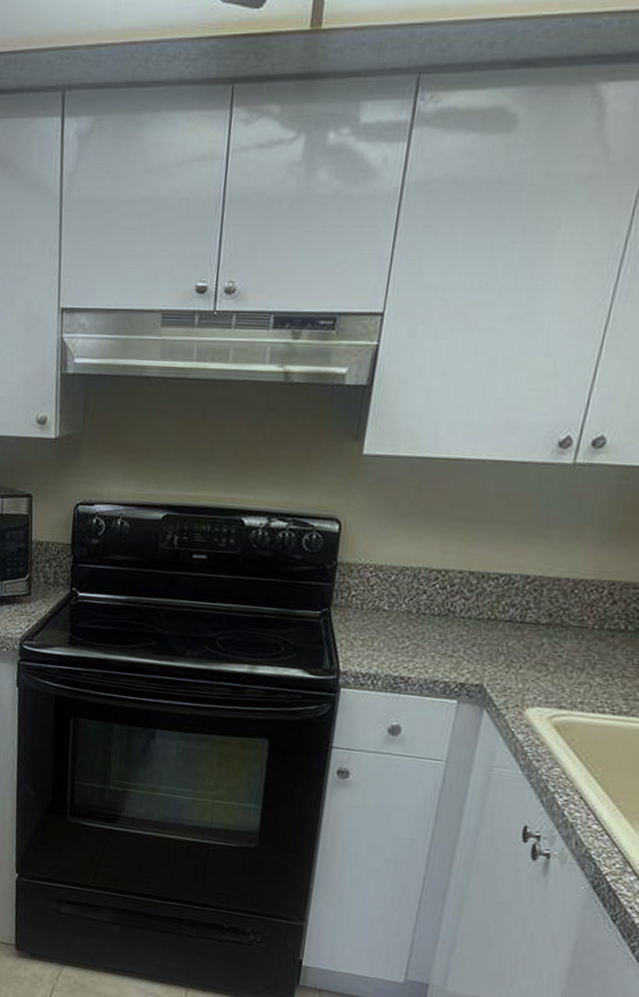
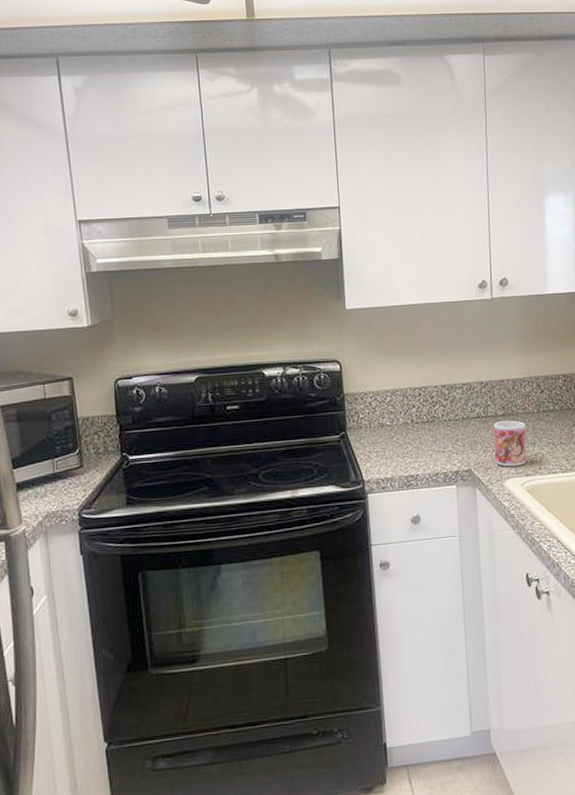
mug: none [519,631,576,694] -> present [493,420,527,467]

